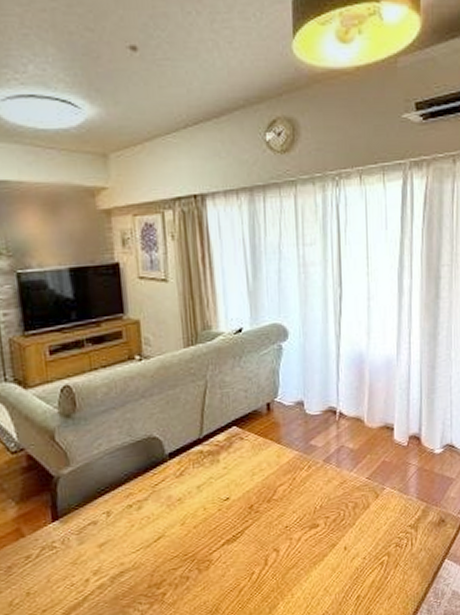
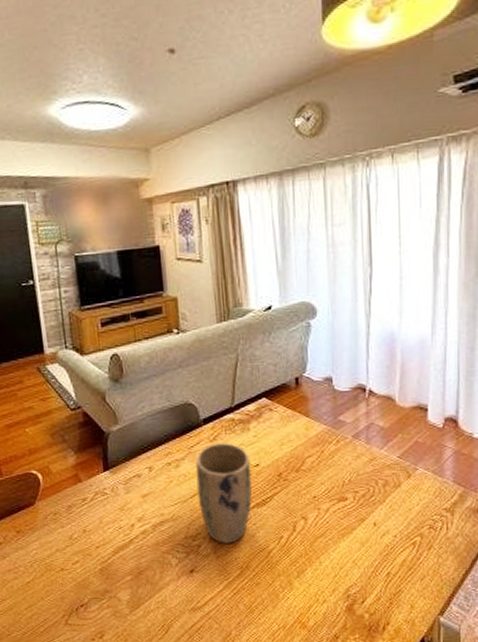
plant pot: none [160,477,223,588] -> present [195,443,253,544]

